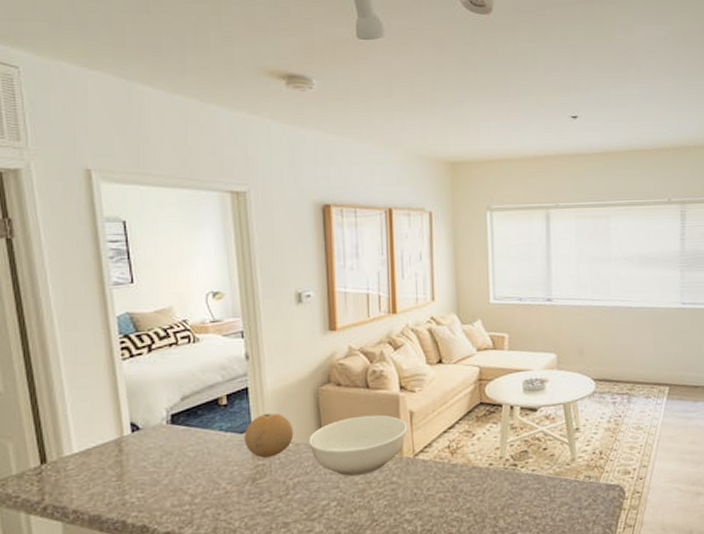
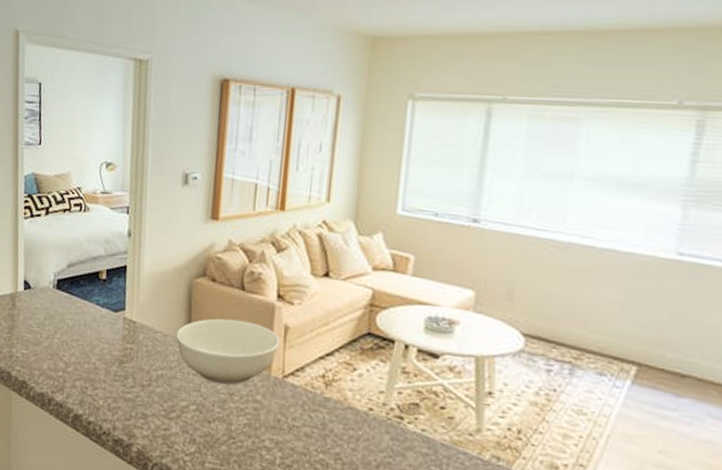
fruit: present [244,413,294,458] -> none [117,296,164,343]

